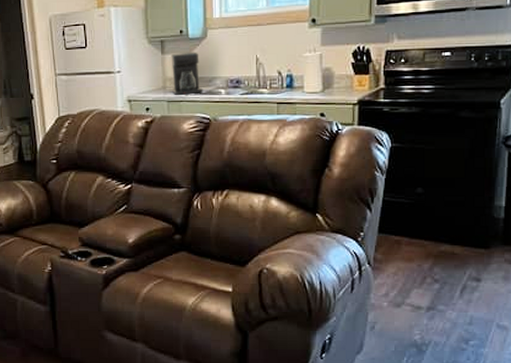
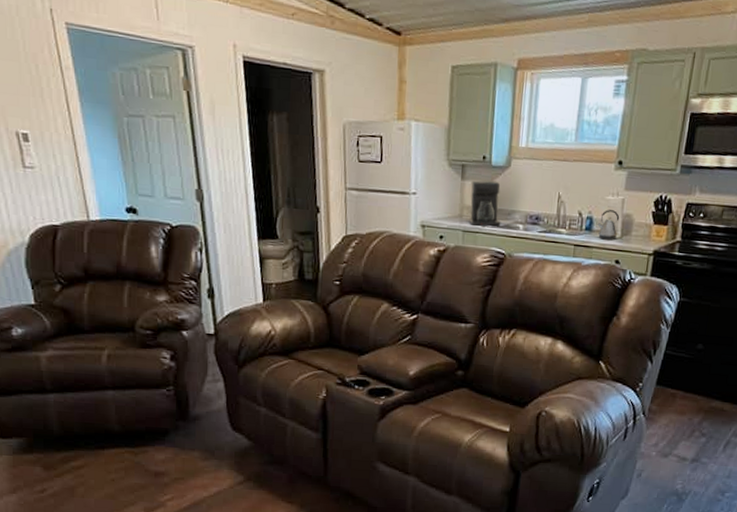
kettle: none [297,66,321,95] -> present [597,209,620,241]

